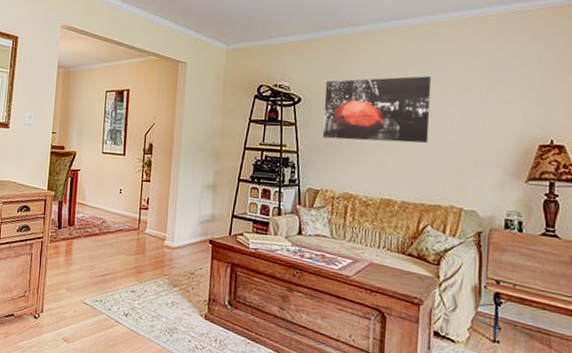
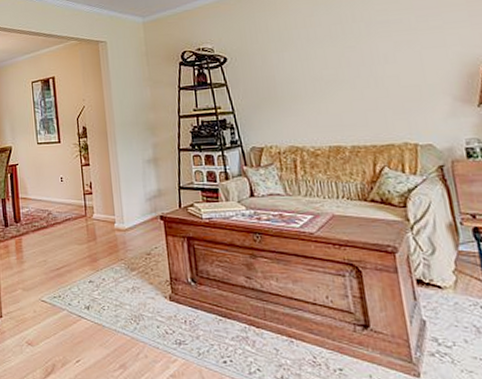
wall art: present [322,76,432,143] -> none [248,15,366,94]

